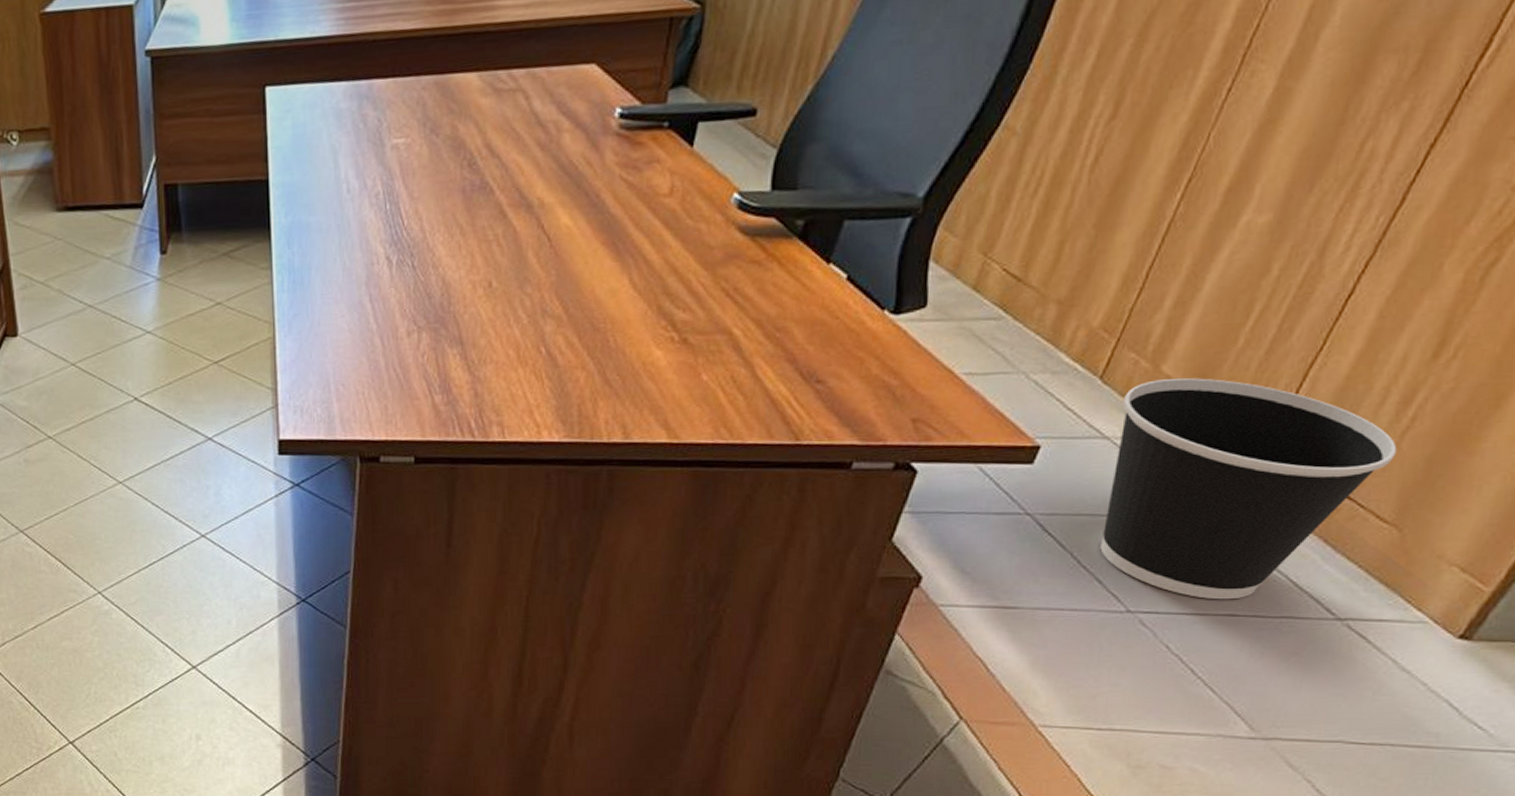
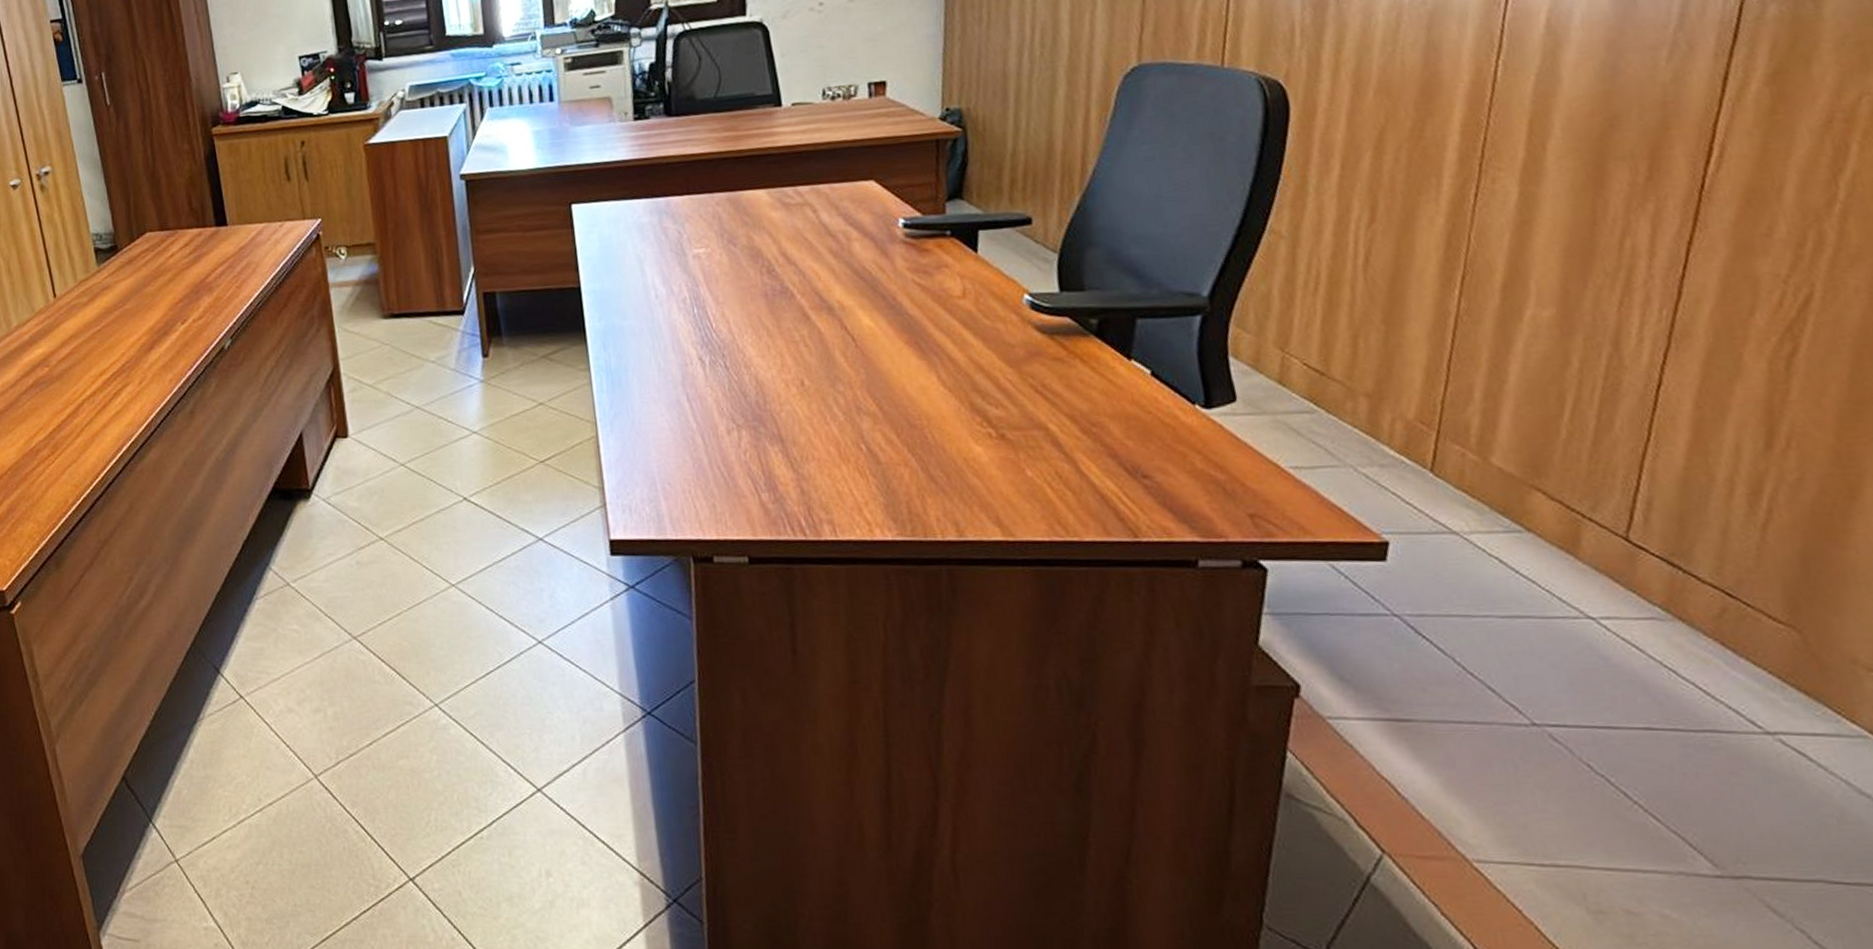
wastebasket: present [1100,378,1397,600] -> none [1460,470,1765,711]

